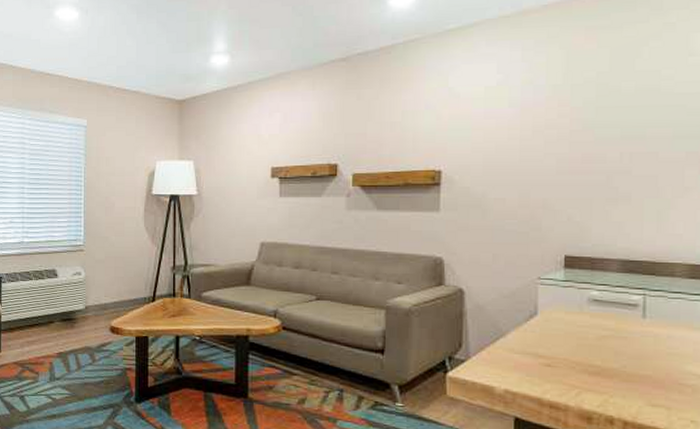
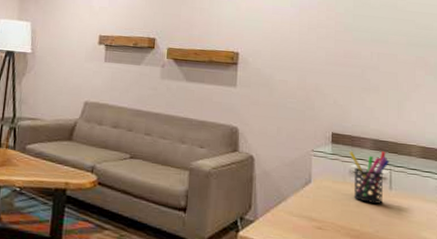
pen holder: none [587,273,644,336] -> present [349,151,390,205]

